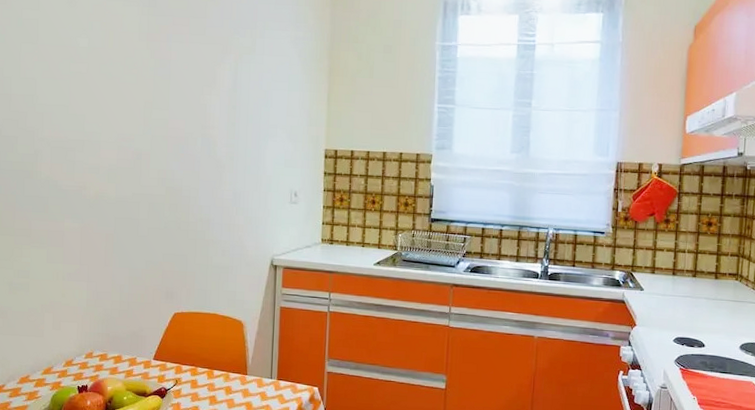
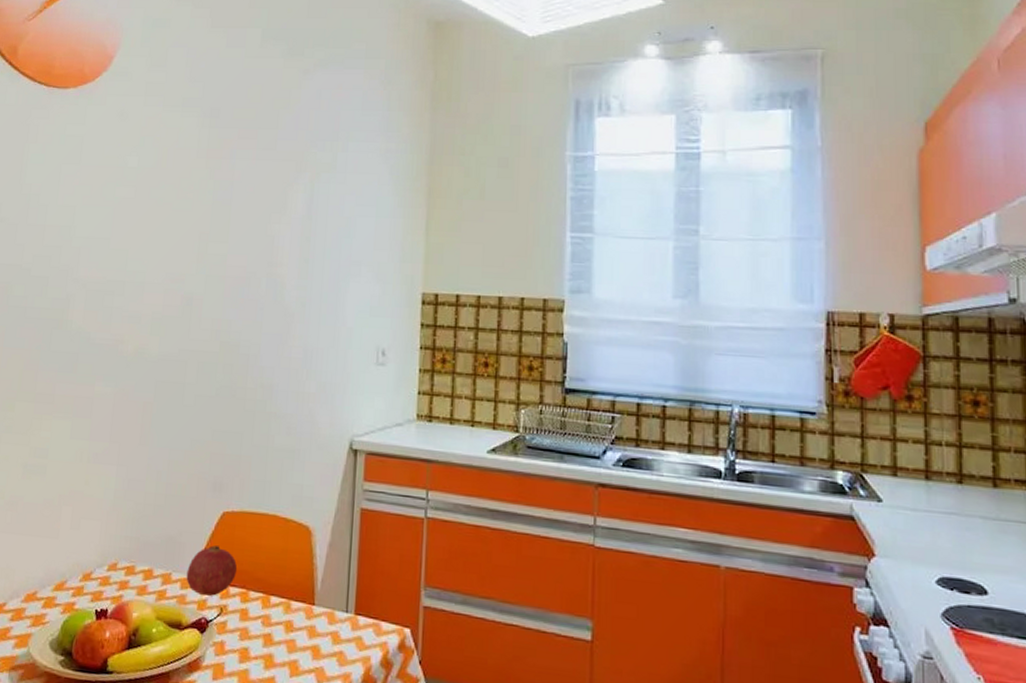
fruit: none [148,337,188,373] -> present [186,545,238,596]

